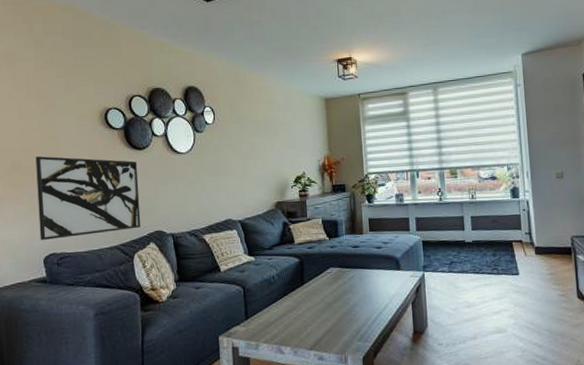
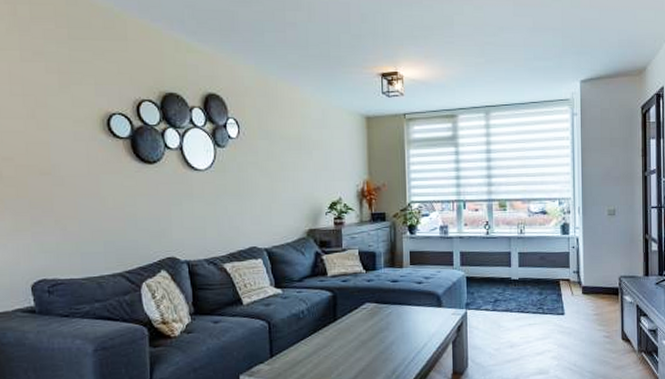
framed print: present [35,156,141,240] -> none [20,166,150,264]

